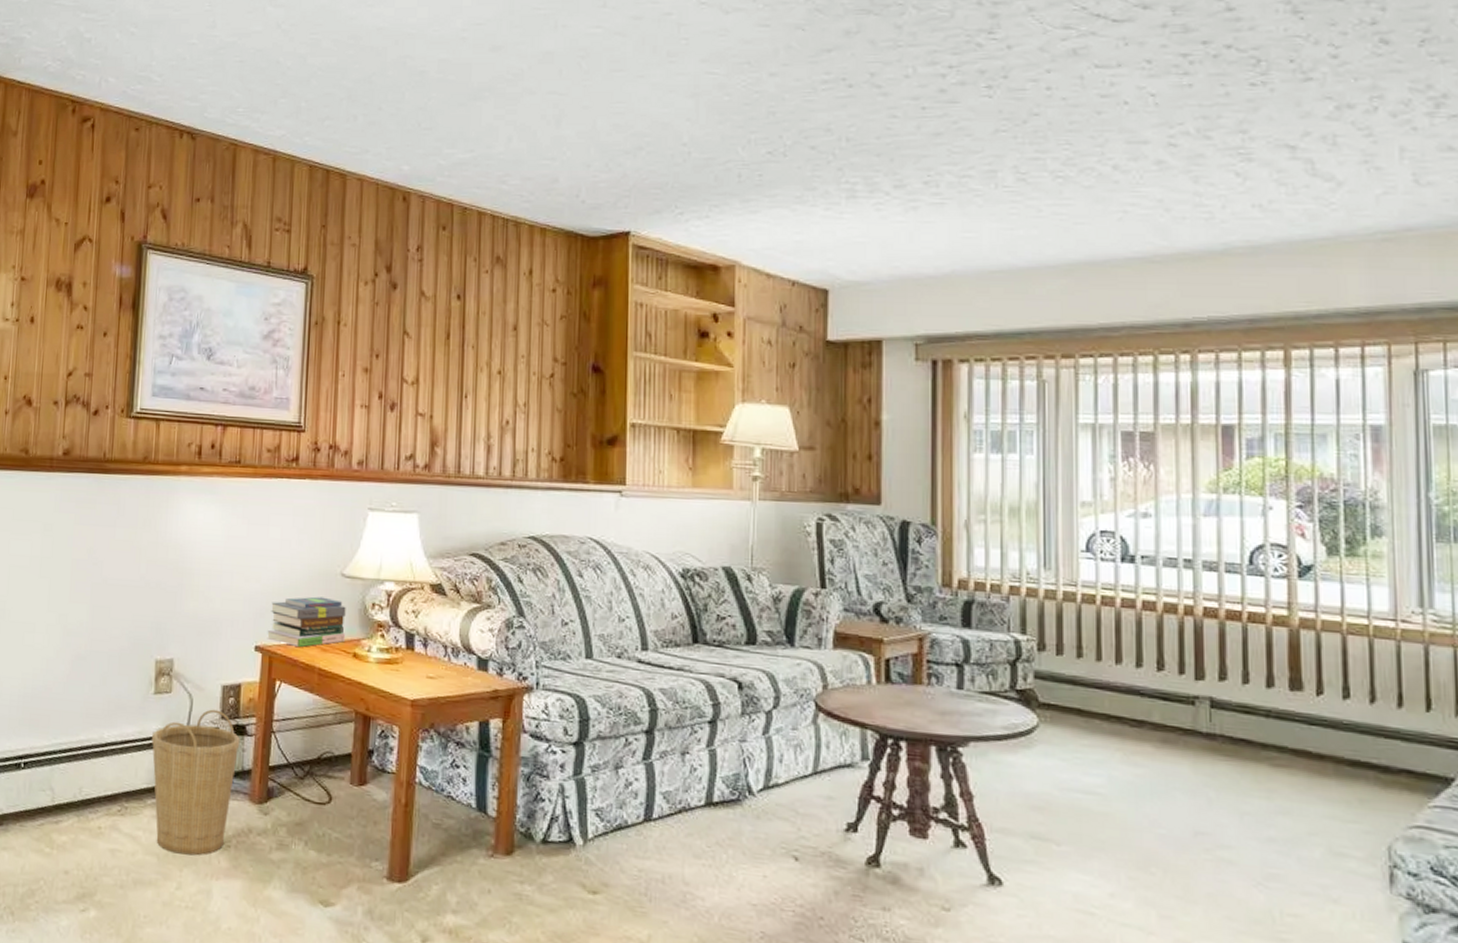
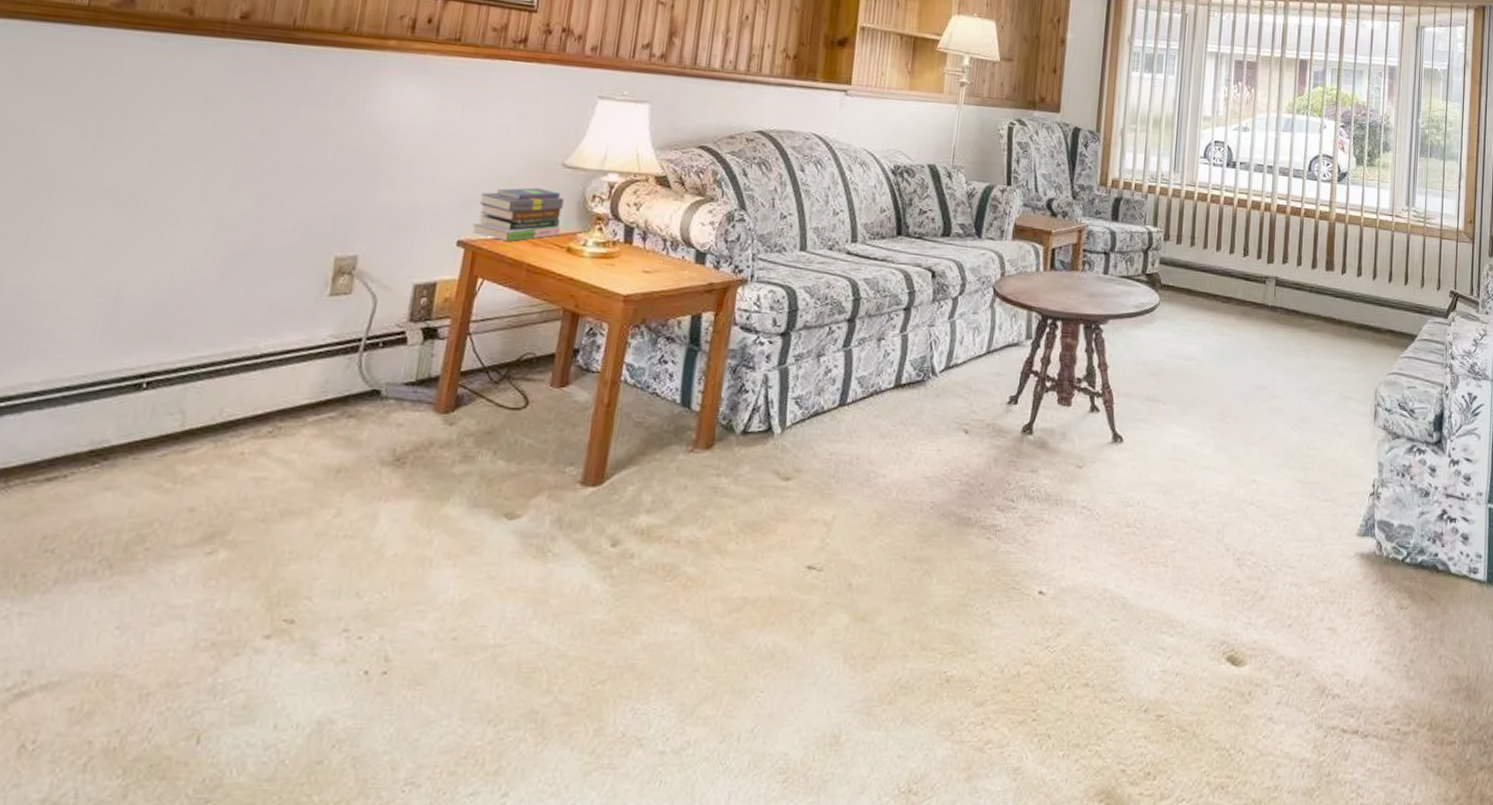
basket: present [152,709,240,856] -> none [315,311,430,477]

